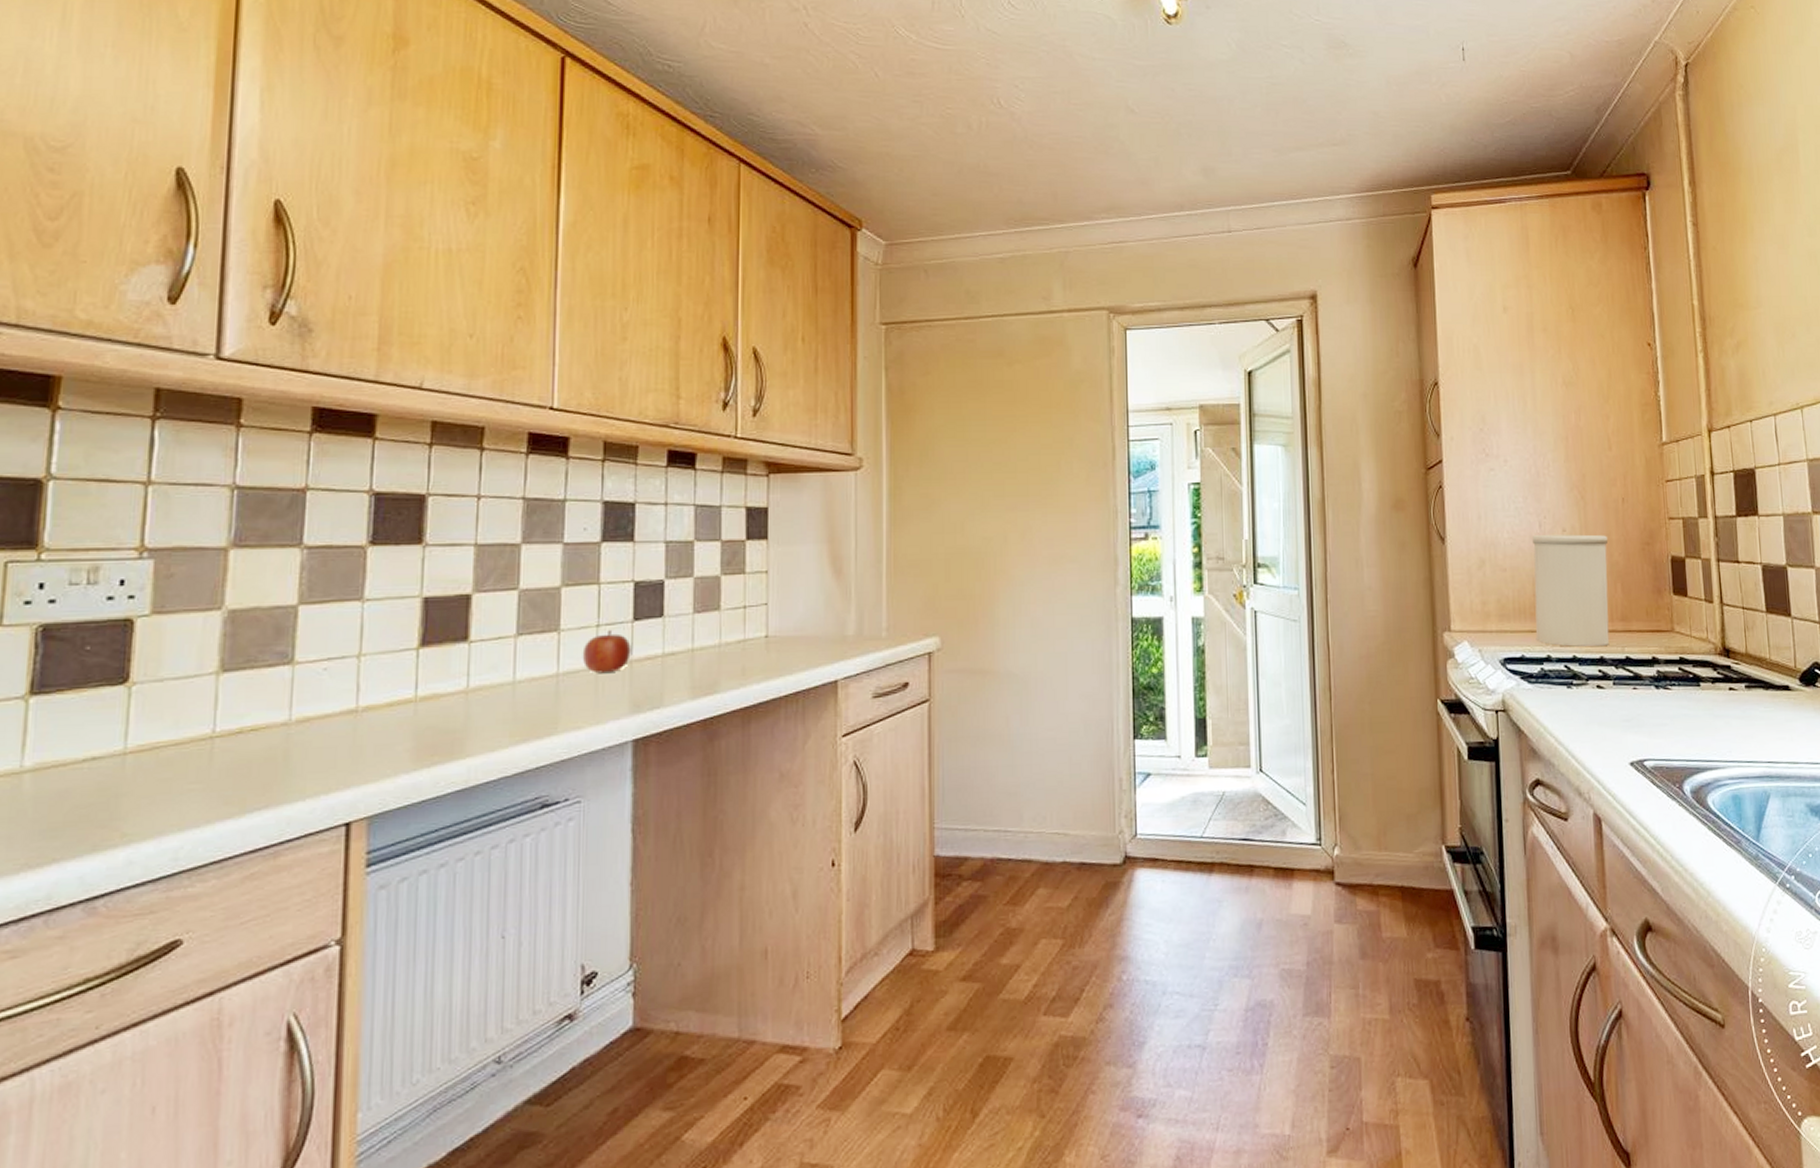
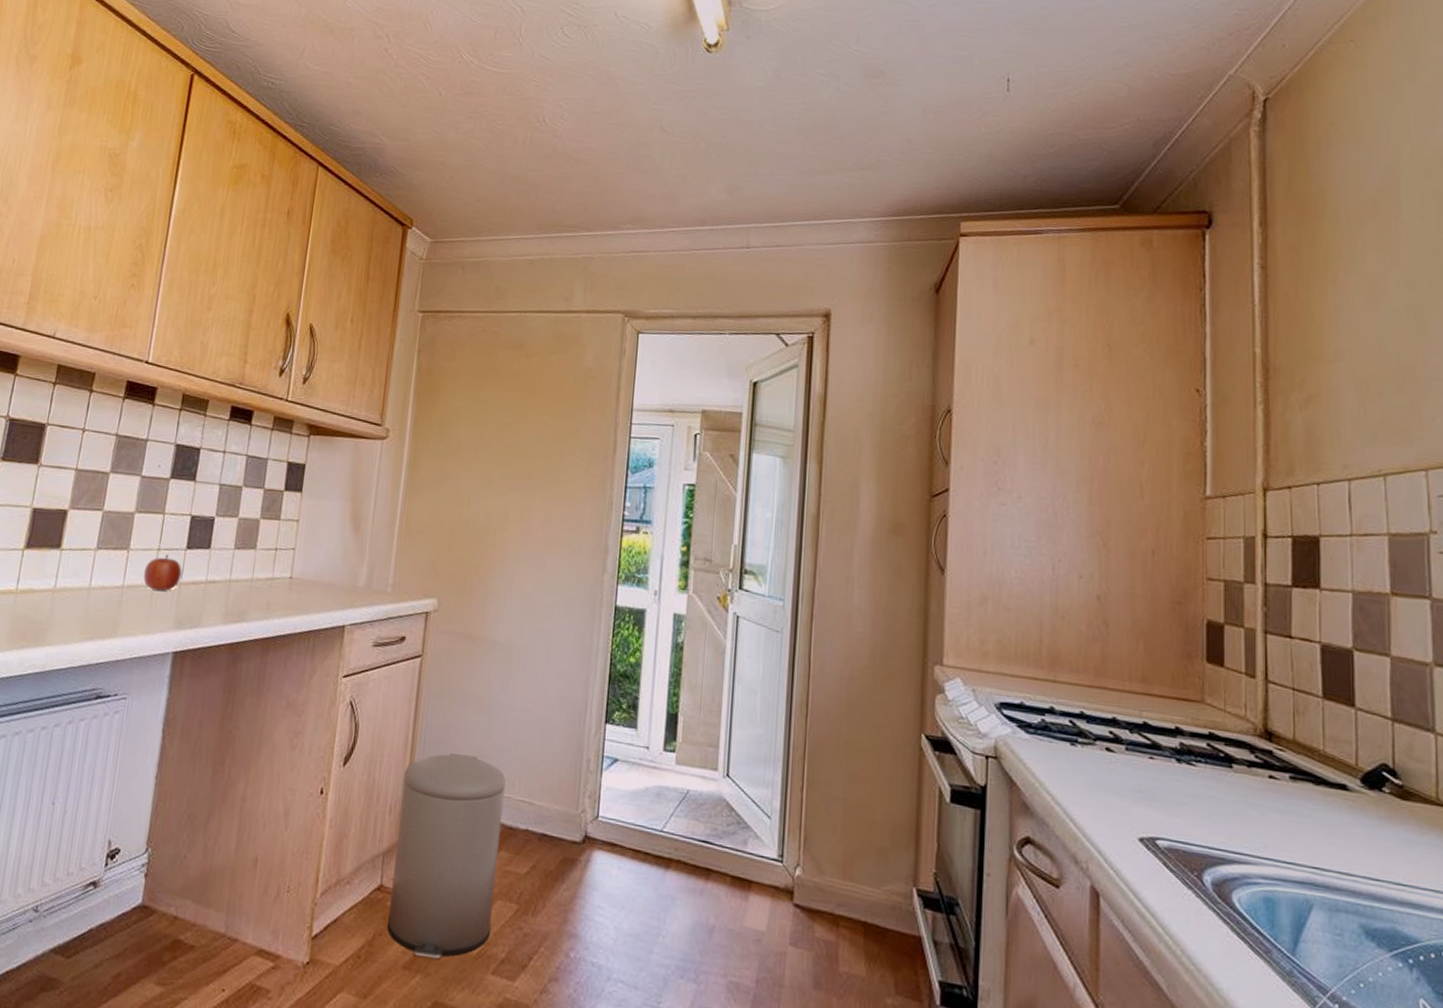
pedal bin: none [924,796,1038,1017] -> present [386,753,506,961]
canister: present [1531,534,1610,648] -> none [1038,578,1132,707]

